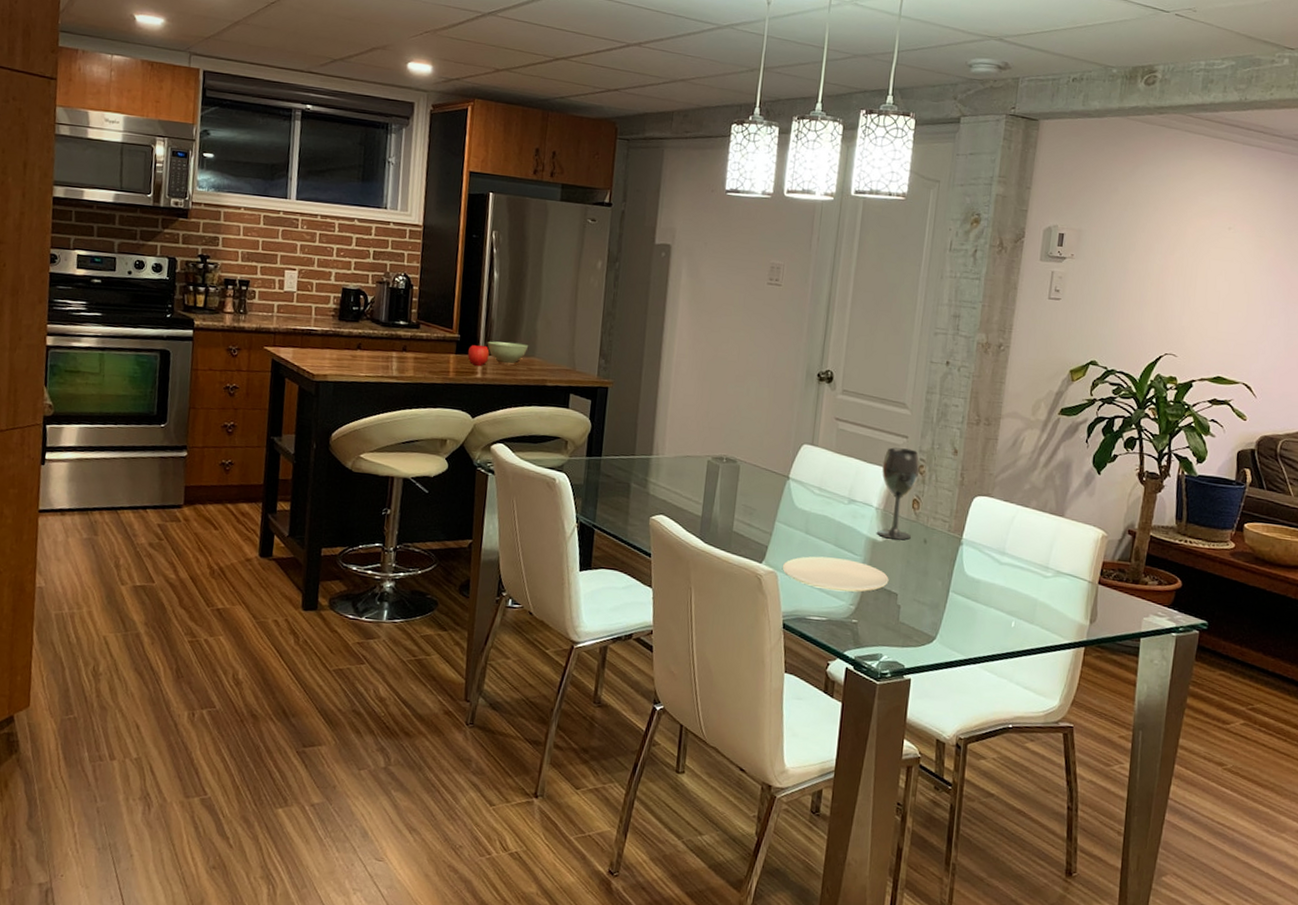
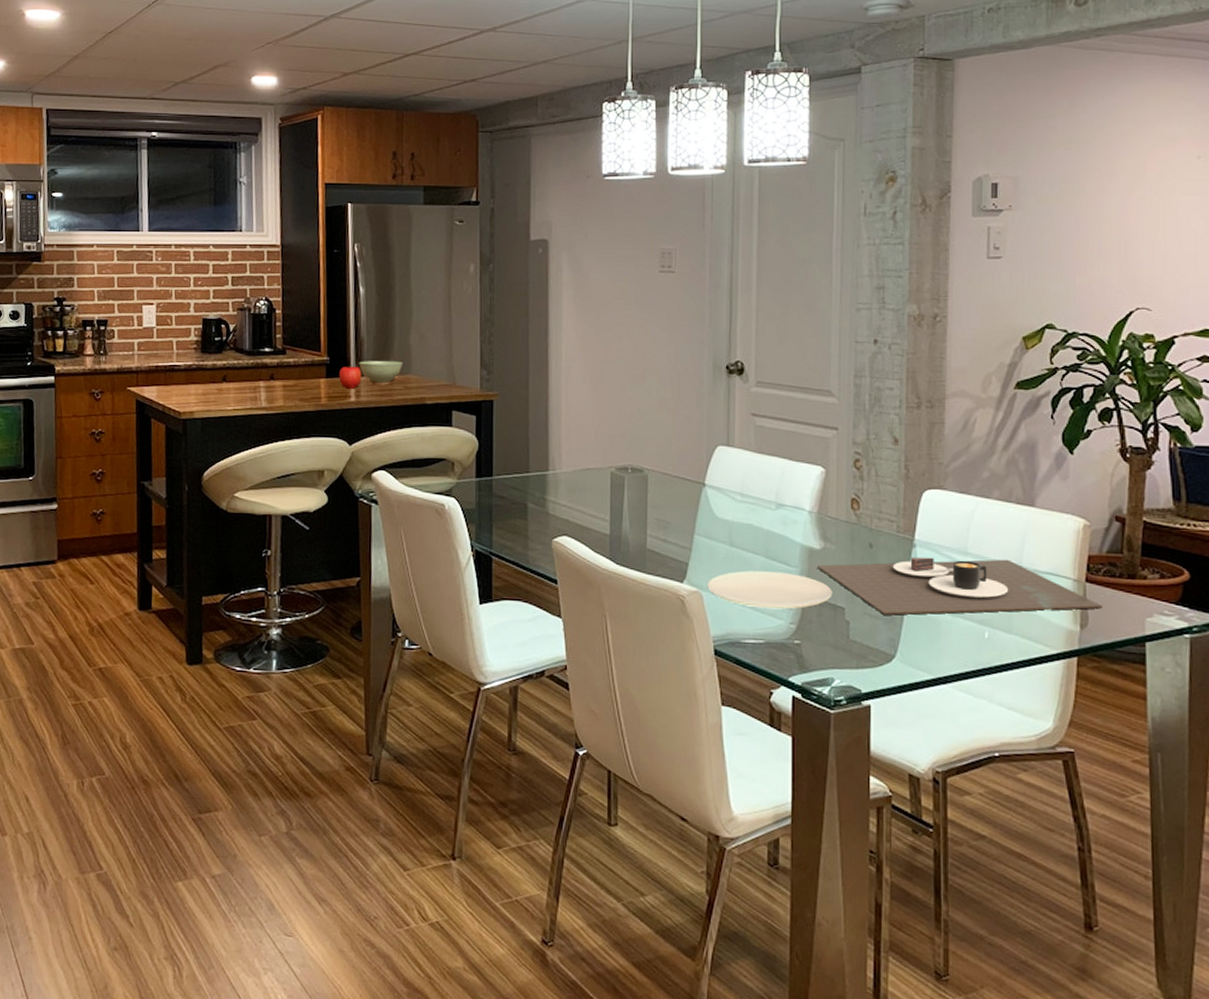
wine glass: present [877,447,920,540] -> none [812,441,856,546]
place setting: none [878,553,1109,608] -> present [818,556,1102,615]

